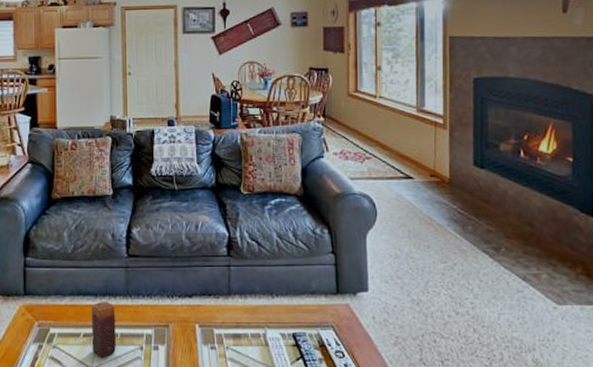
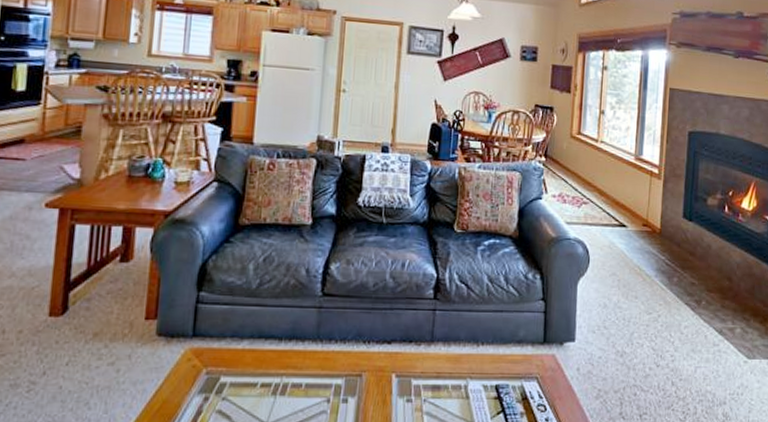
candle: present [92,302,116,358] -> none [270,346,302,412]

